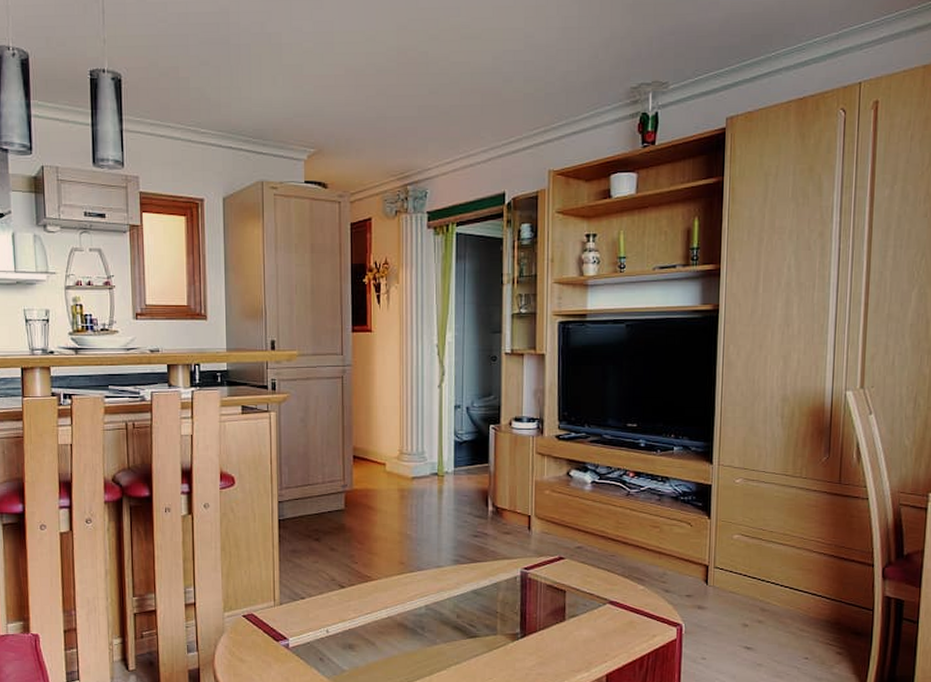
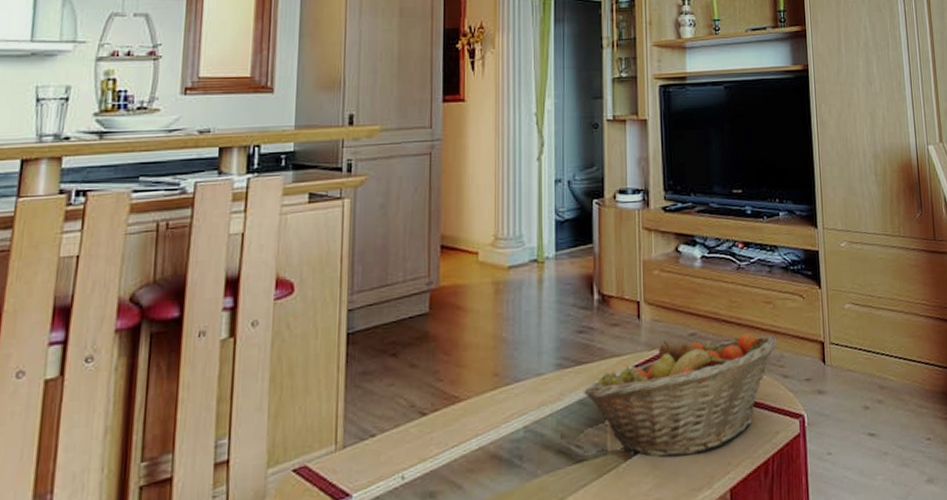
fruit basket: none [477,550,663,644] -> present [583,332,779,458]

